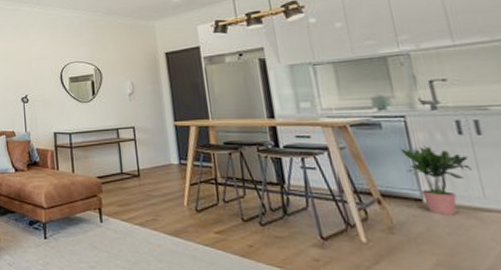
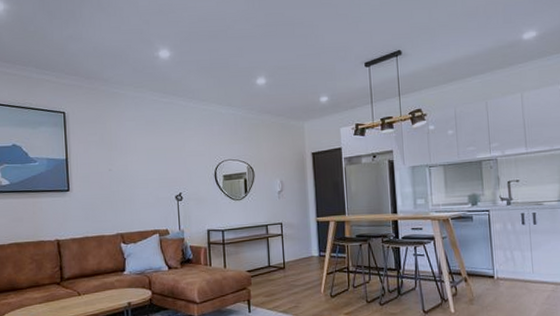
potted plant: present [400,146,472,215] -> none [484,234,527,288]

